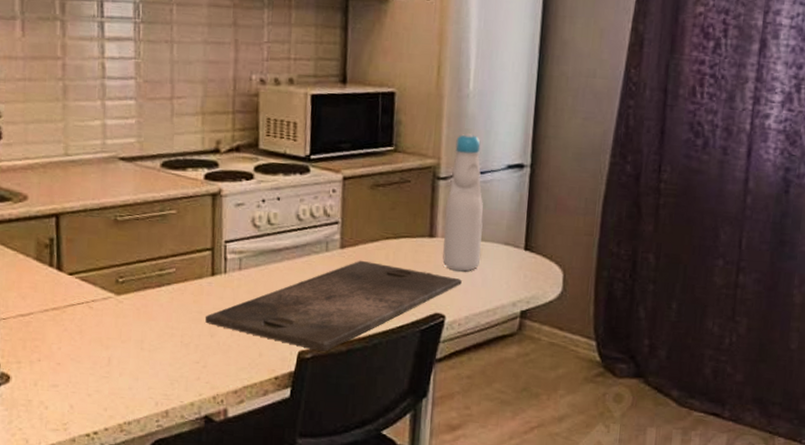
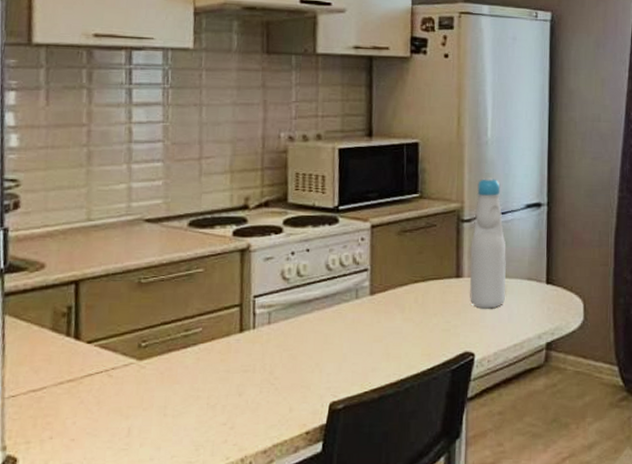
cutting board: present [205,260,462,352] -> none [233,305,489,402]

